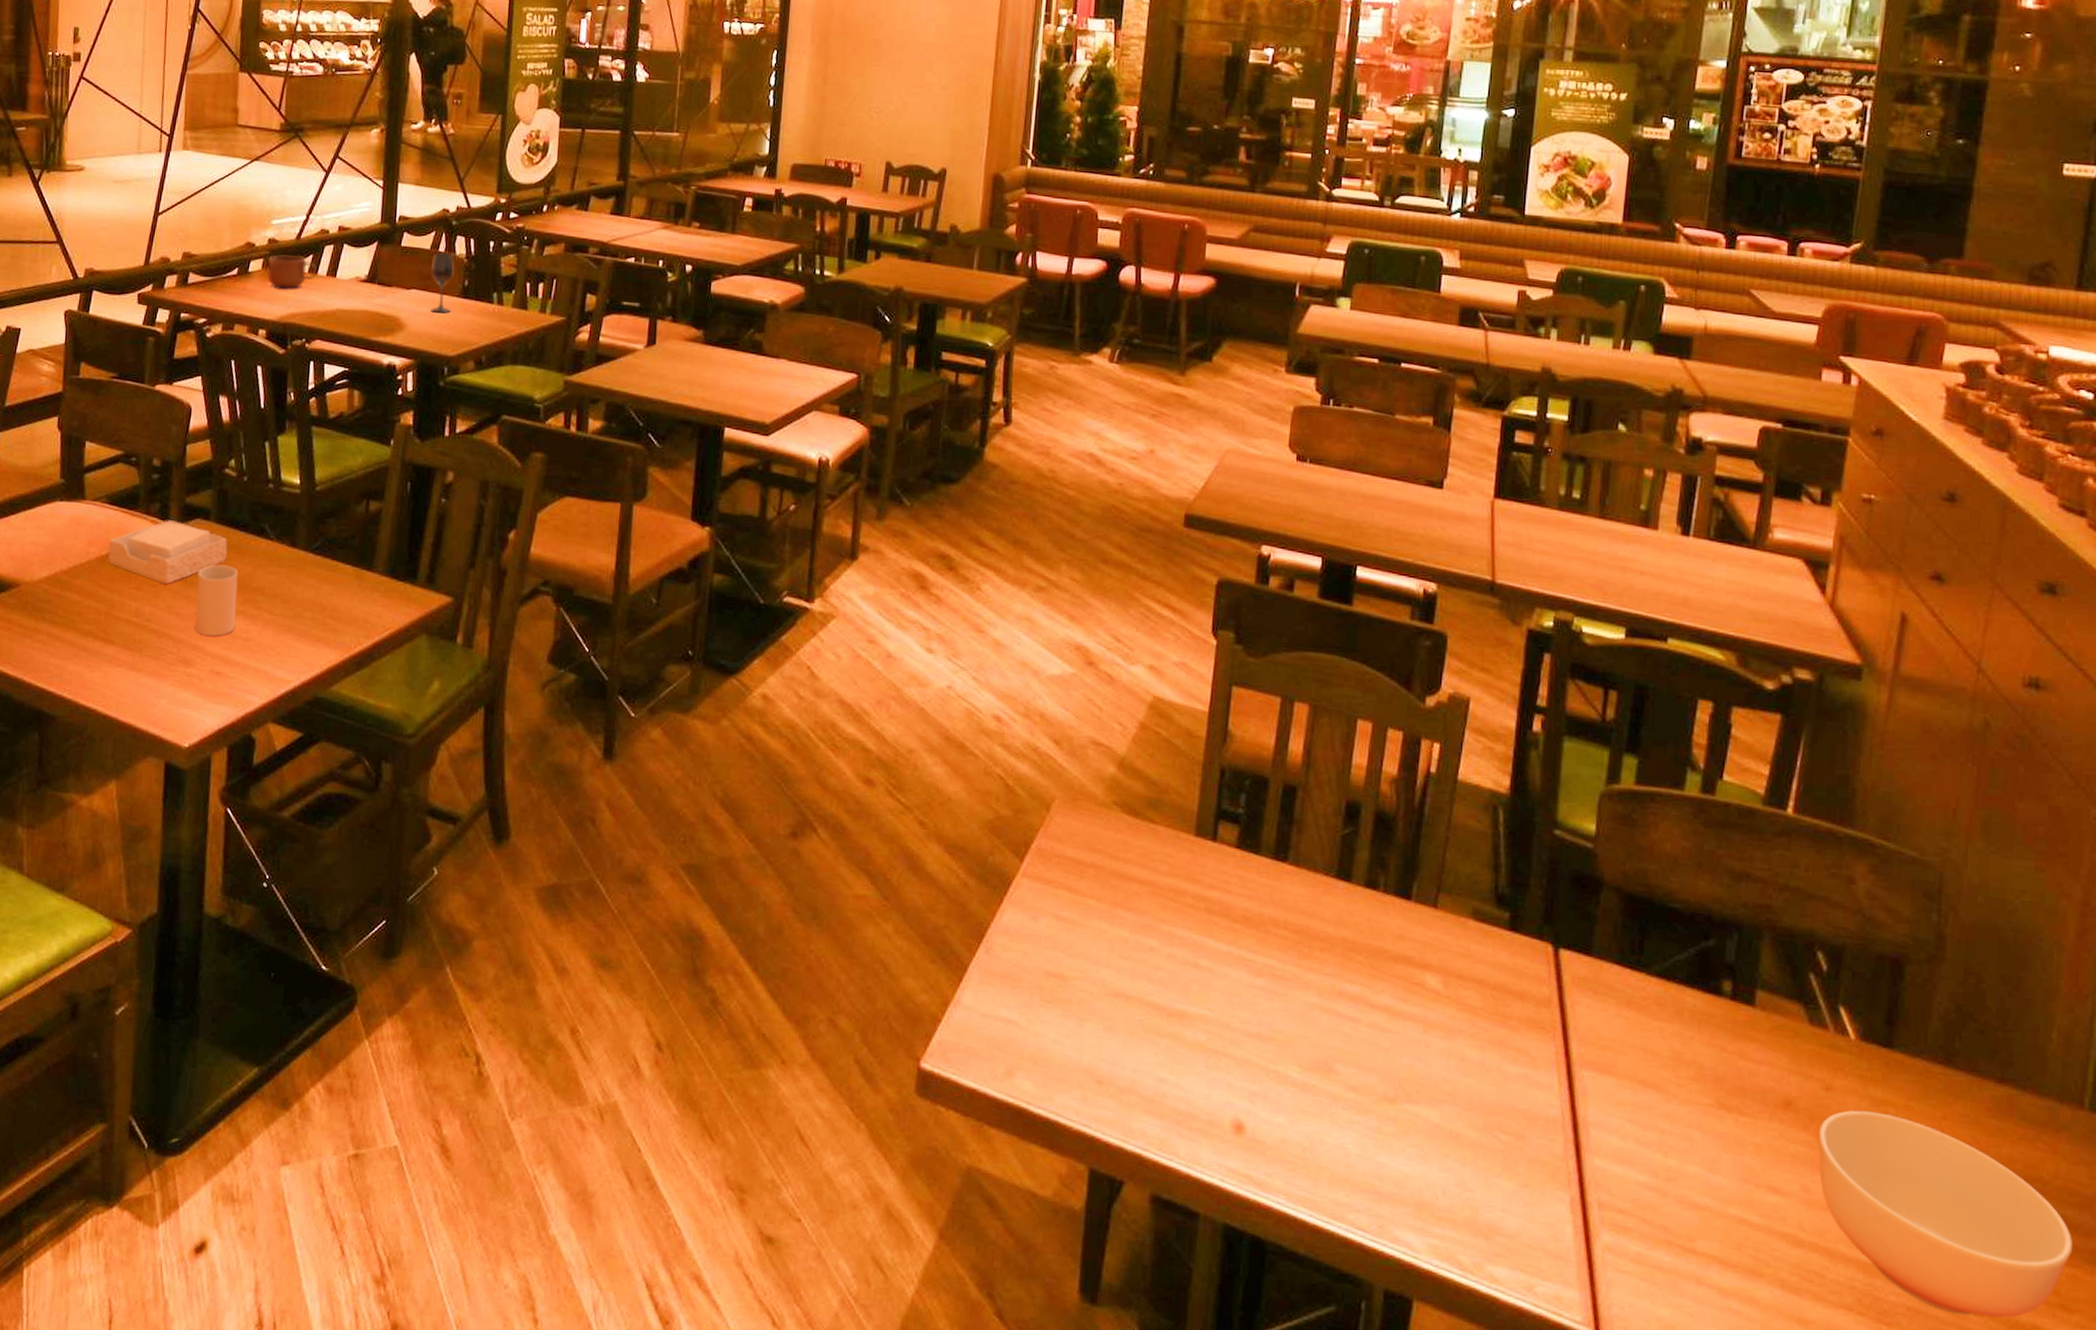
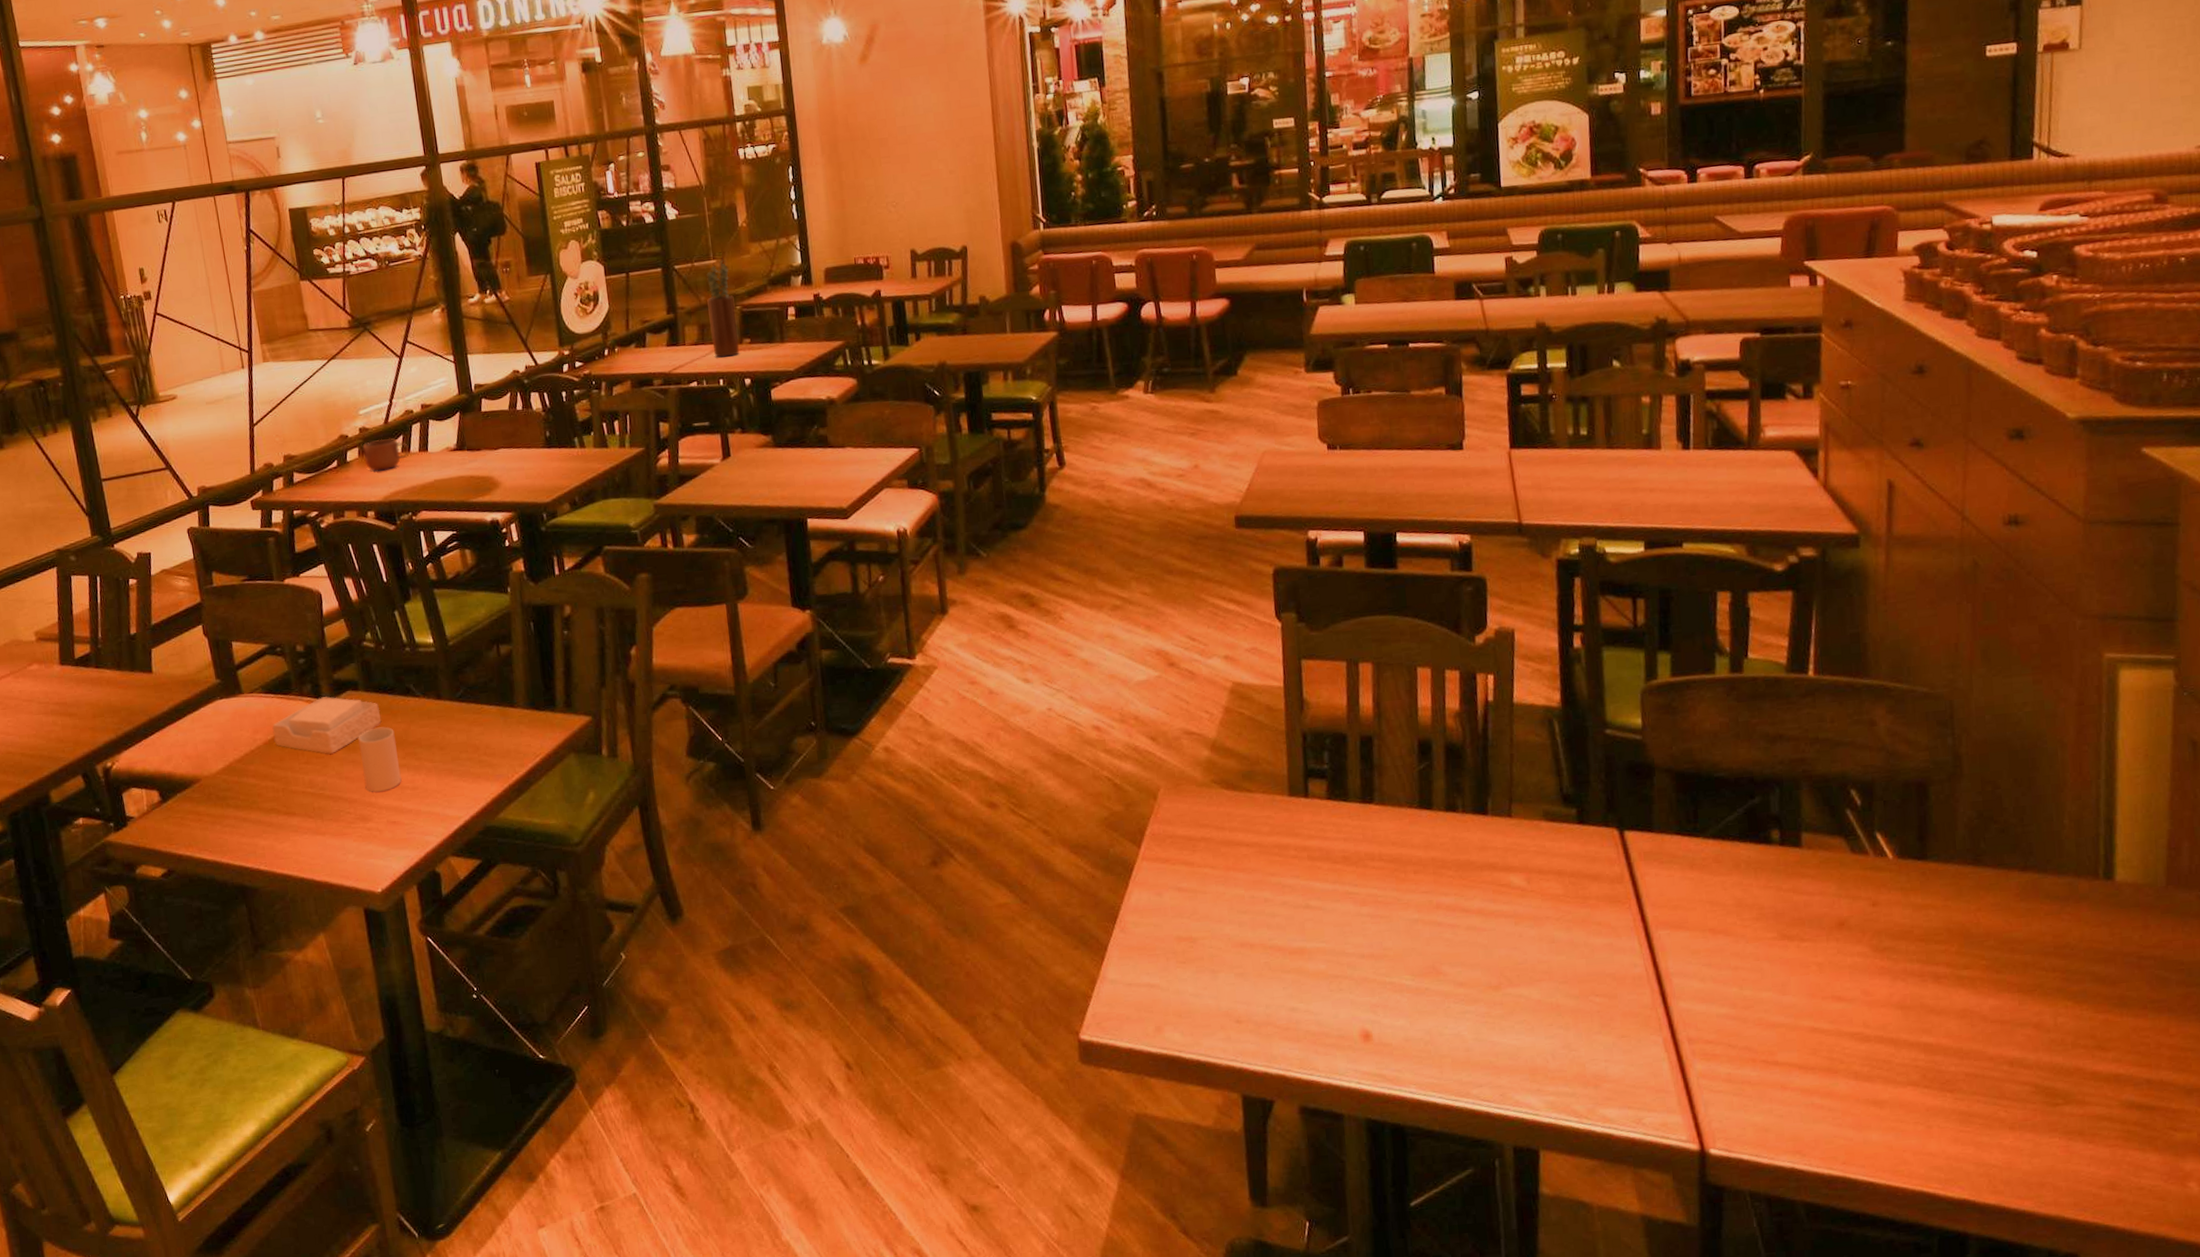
wineglass: present [431,253,455,313] -> none [512,410,539,466]
vase: none [658,128,691,238] -> present [706,254,740,358]
bowl: present [1818,1109,2074,1318] -> none [1870,916,2103,1071]

